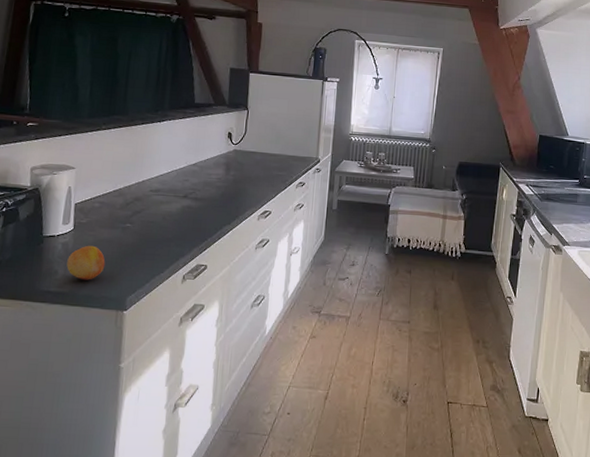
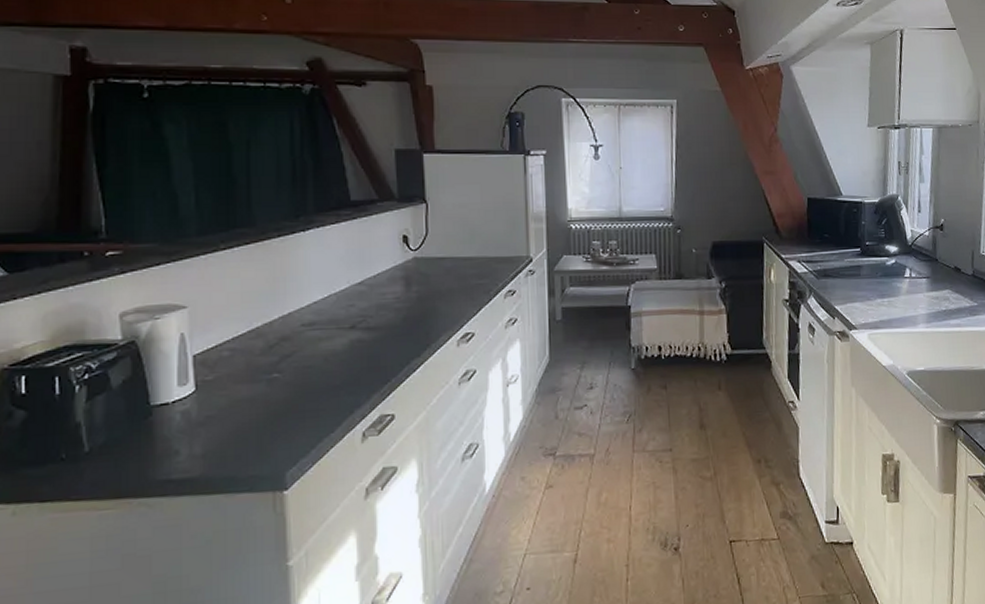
fruit: present [66,245,105,280] -> none [192,409,249,458]

